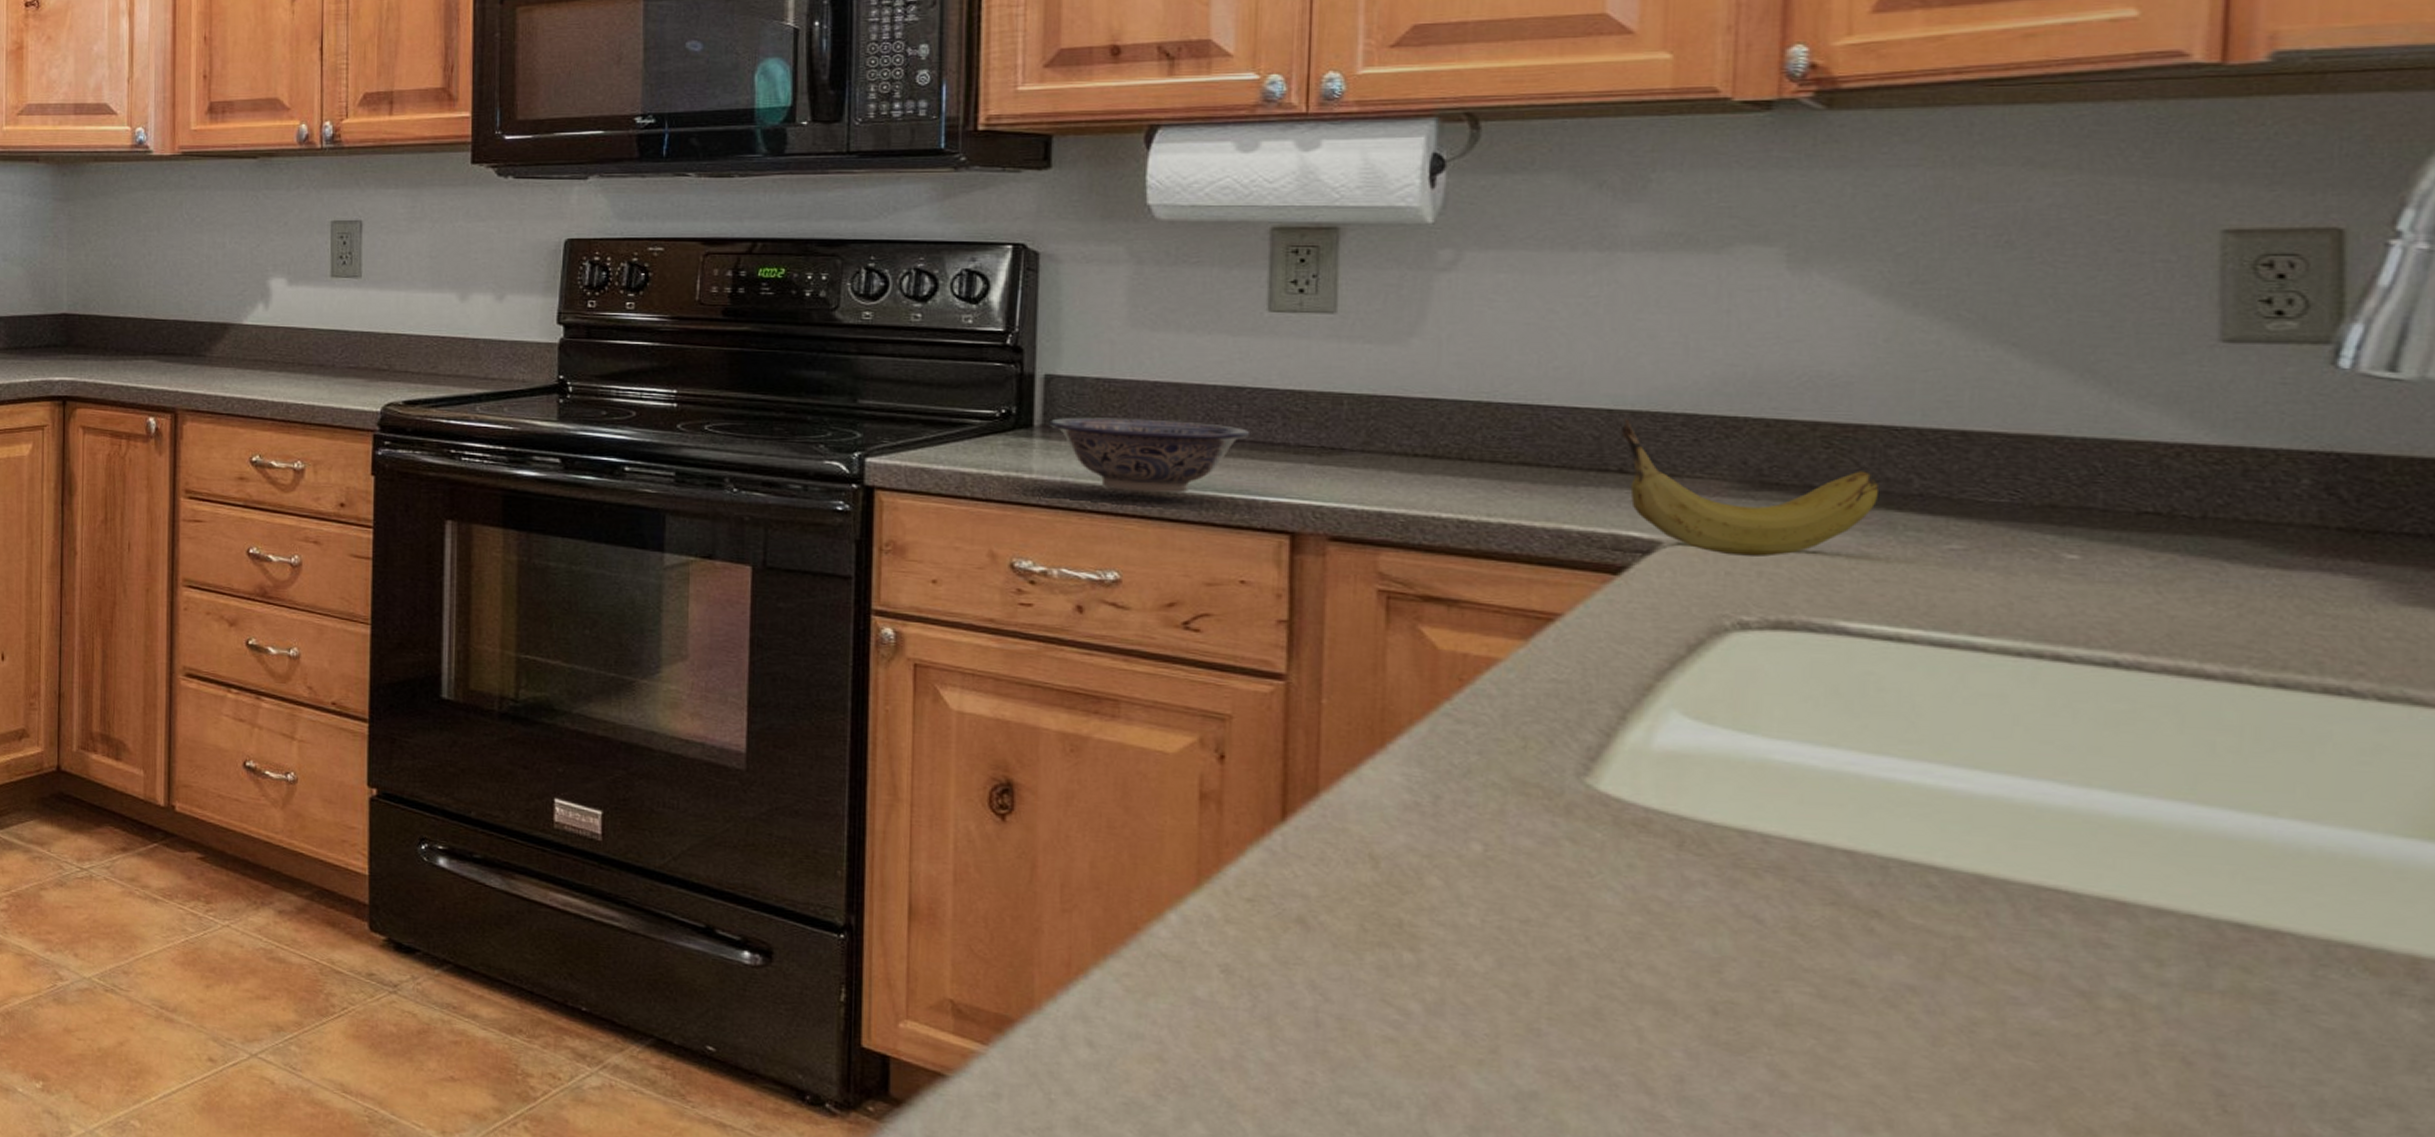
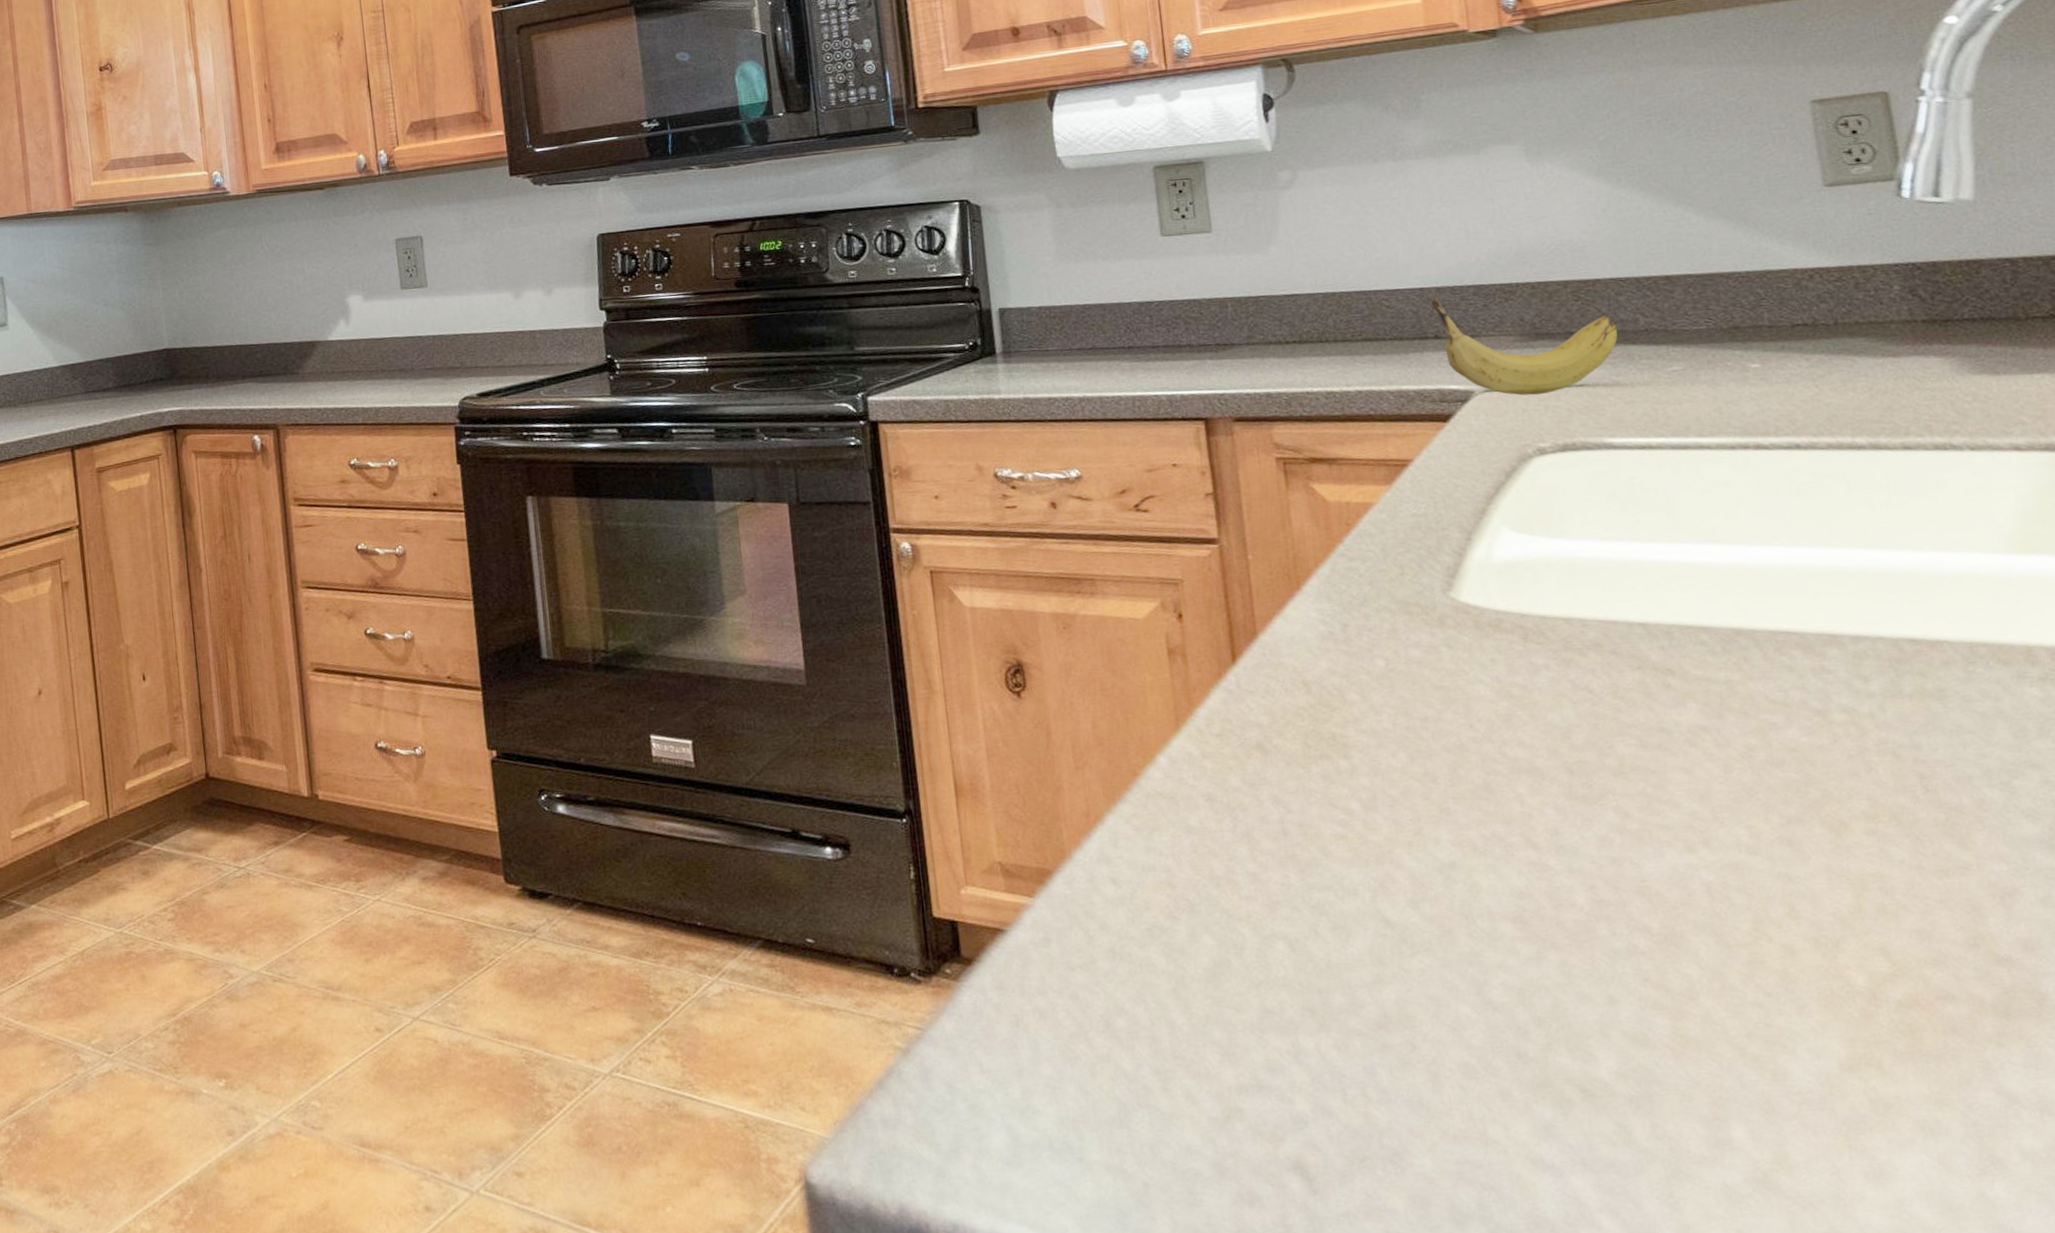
bowl: present [1049,417,1251,494] -> none [1008,335,1163,400]

